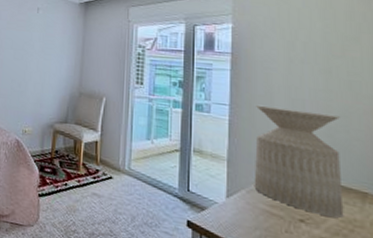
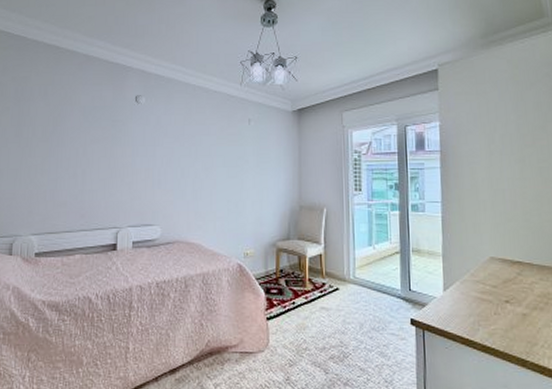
side table: present [254,104,344,218] -> none [464,199,540,293]

